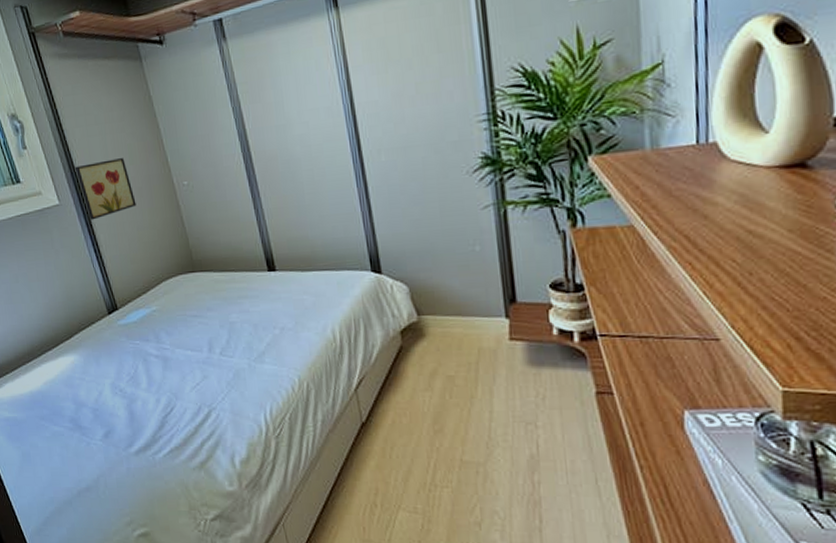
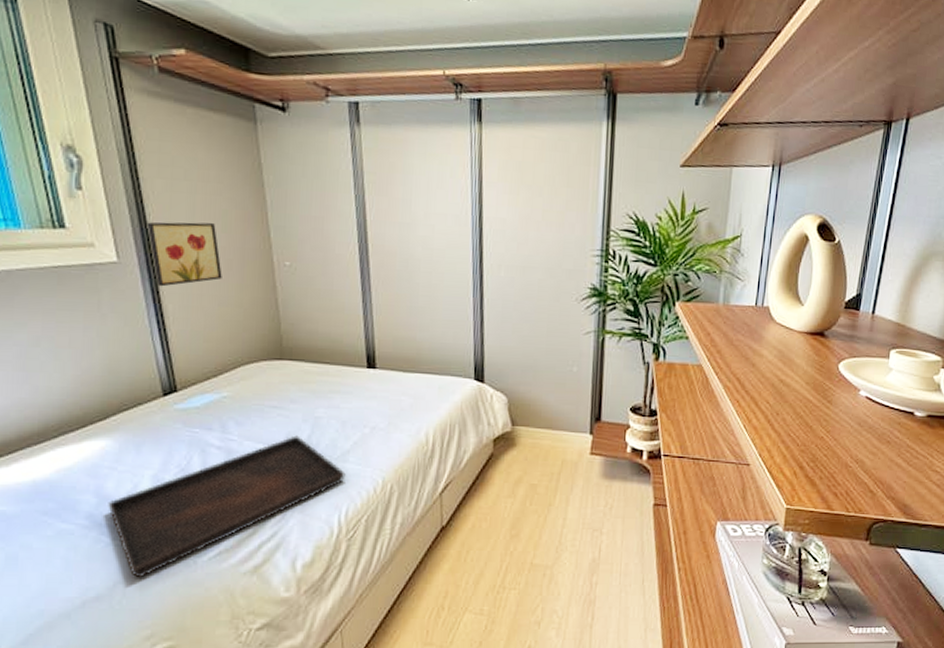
serving tray: none [83,341,265,472] -> present [108,435,346,578]

